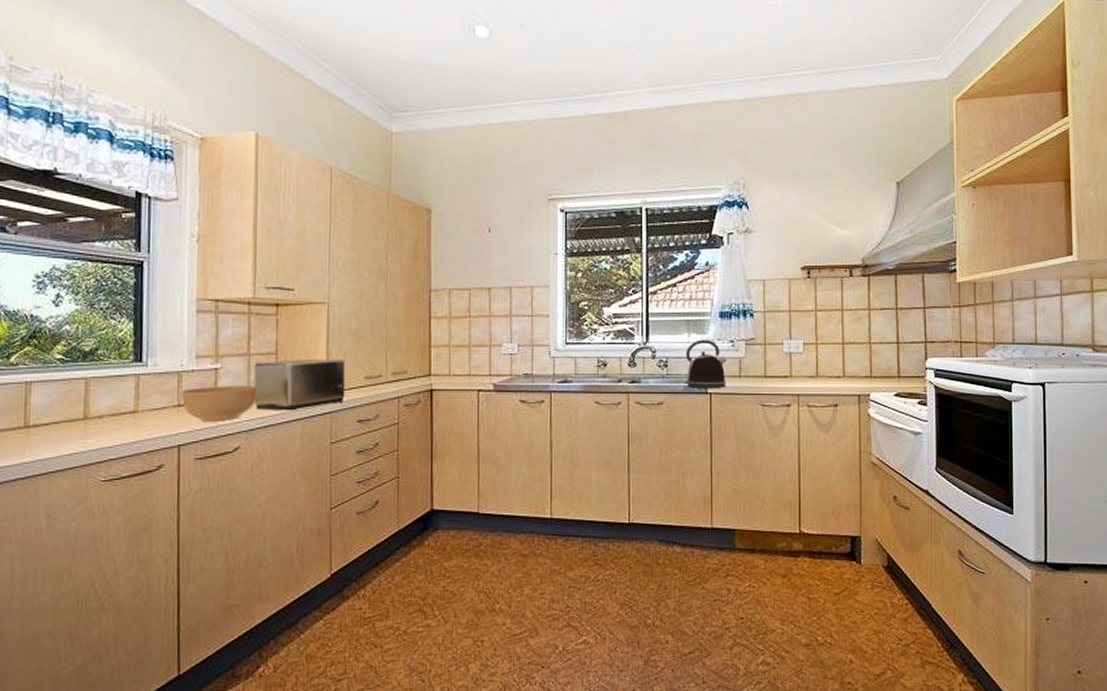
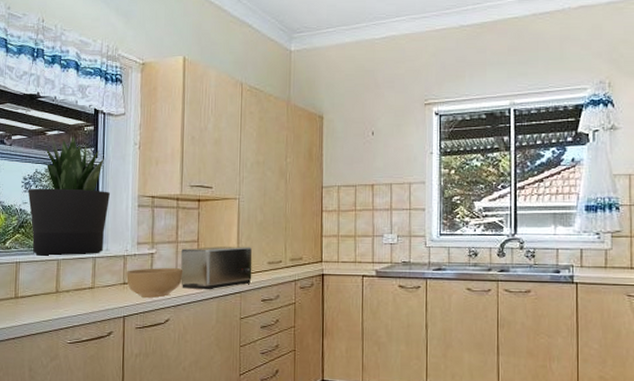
planter: none [41,221,158,374] -> present [28,134,110,256]
kettle: present [684,339,728,388] -> none [551,231,594,278]

